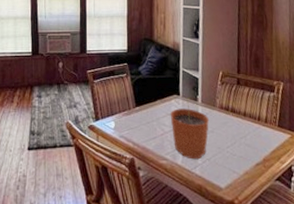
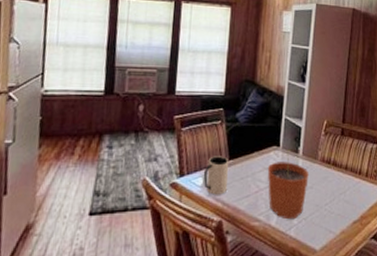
mug: none [115,103,136,136] -> present [203,156,229,195]

